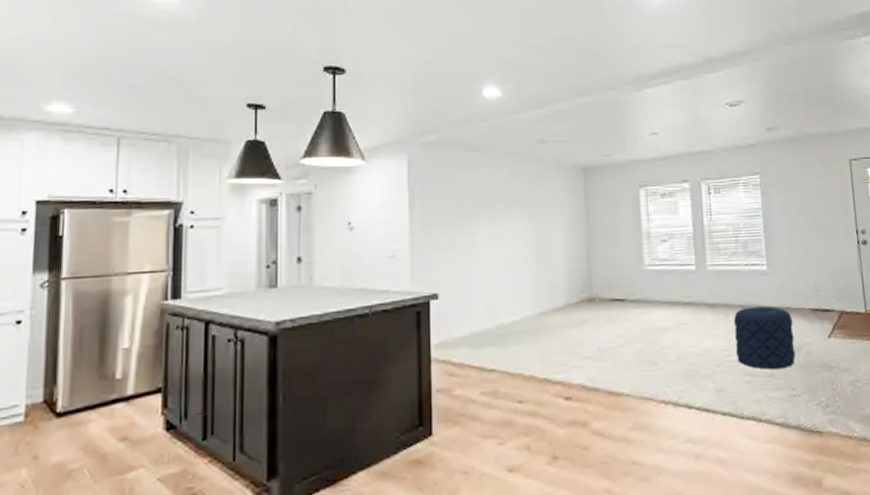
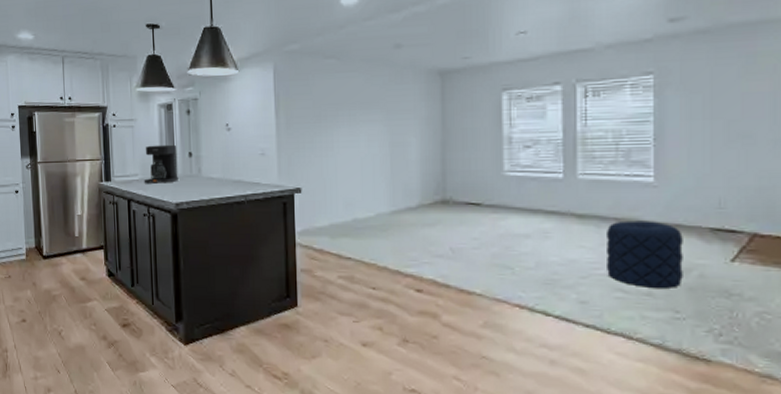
coffee maker: none [231,248,281,299] -> present [144,144,178,183]

